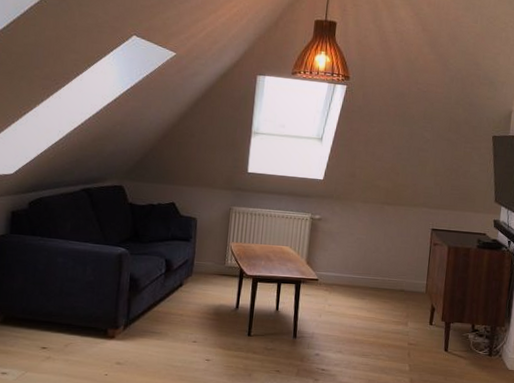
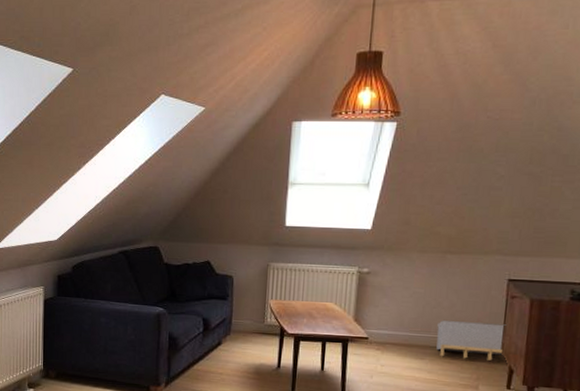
storage bin: none [375,264,430,300] -> present [436,320,506,360]

